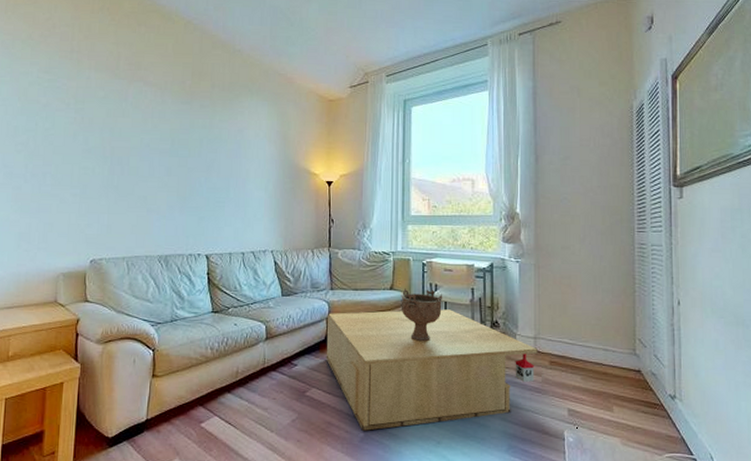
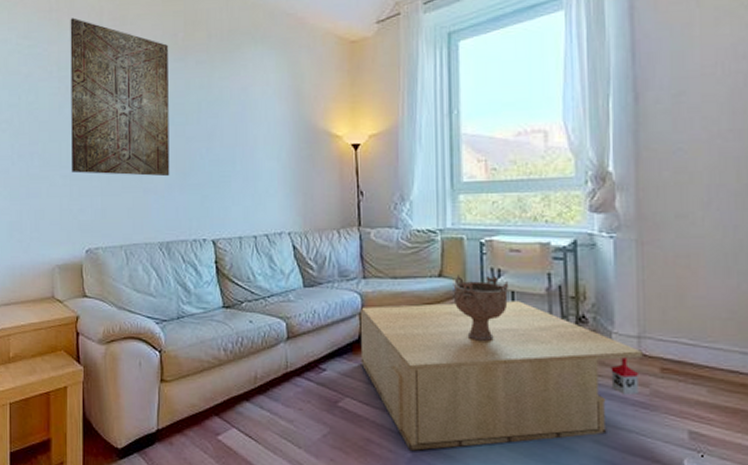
wall art: none [82,59,178,200] -> present [70,17,170,177]

